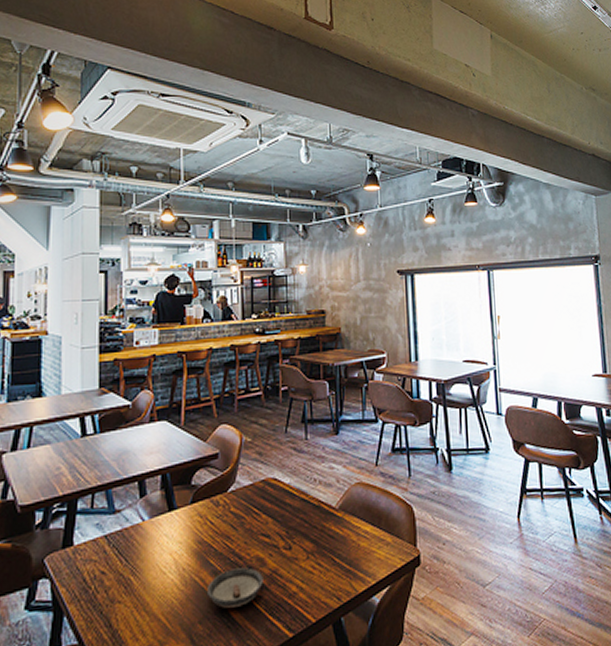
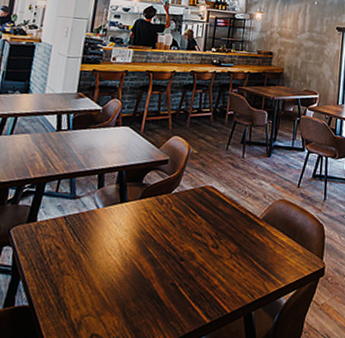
saucer: present [208,567,263,608] -> none [143,258,192,291]

